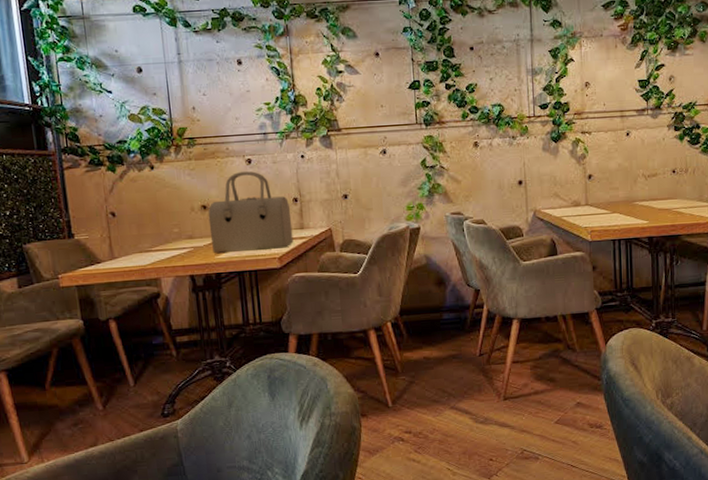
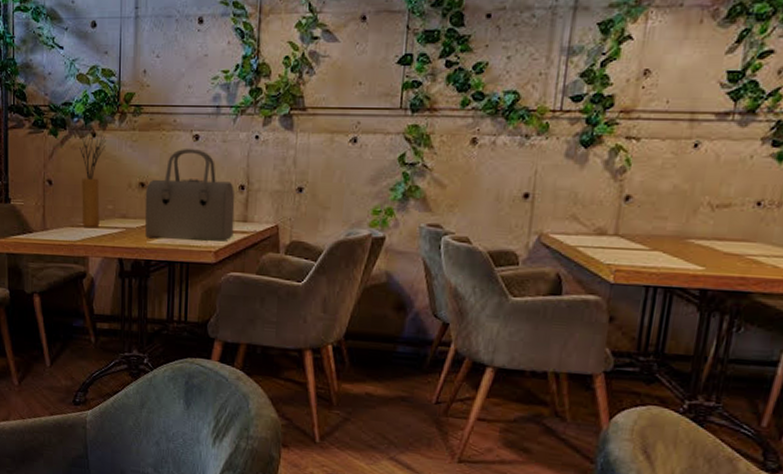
vase: none [139,167,168,252] -> present [80,135,106,229]

